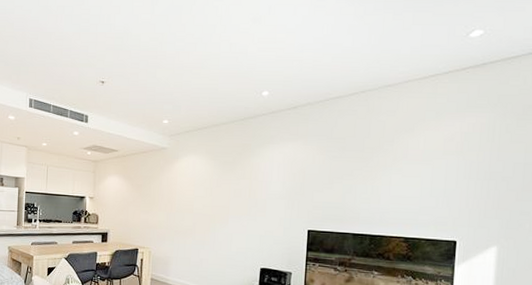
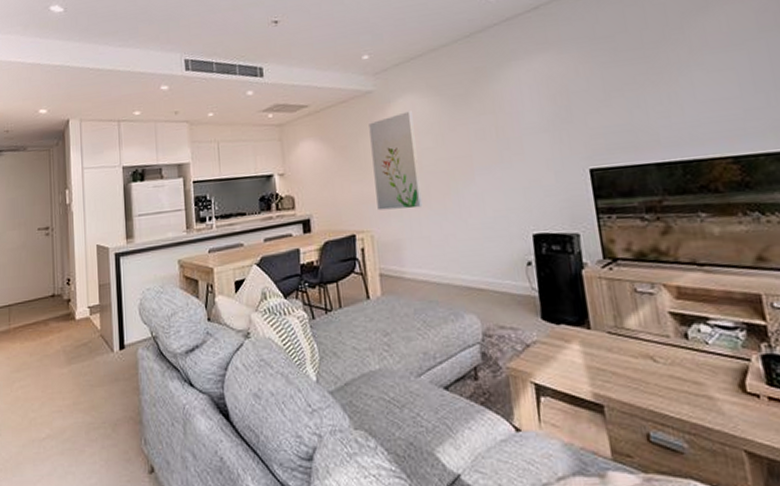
wall art: none [157,167,192,237] -> present [369,111,423,211]

